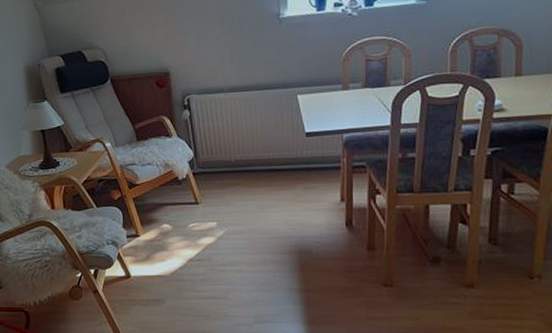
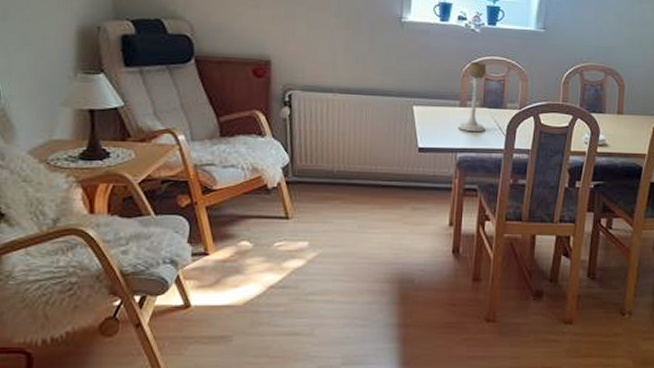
candle holder: none [342,44,370,113] -> present [457,62,487,133]

